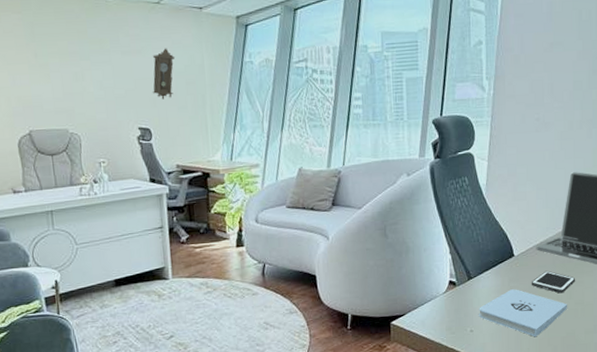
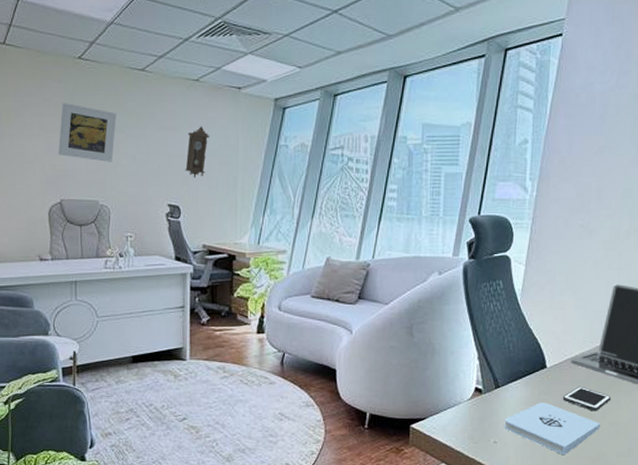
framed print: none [22,33,80,90] -> present [58,103,116,162]

